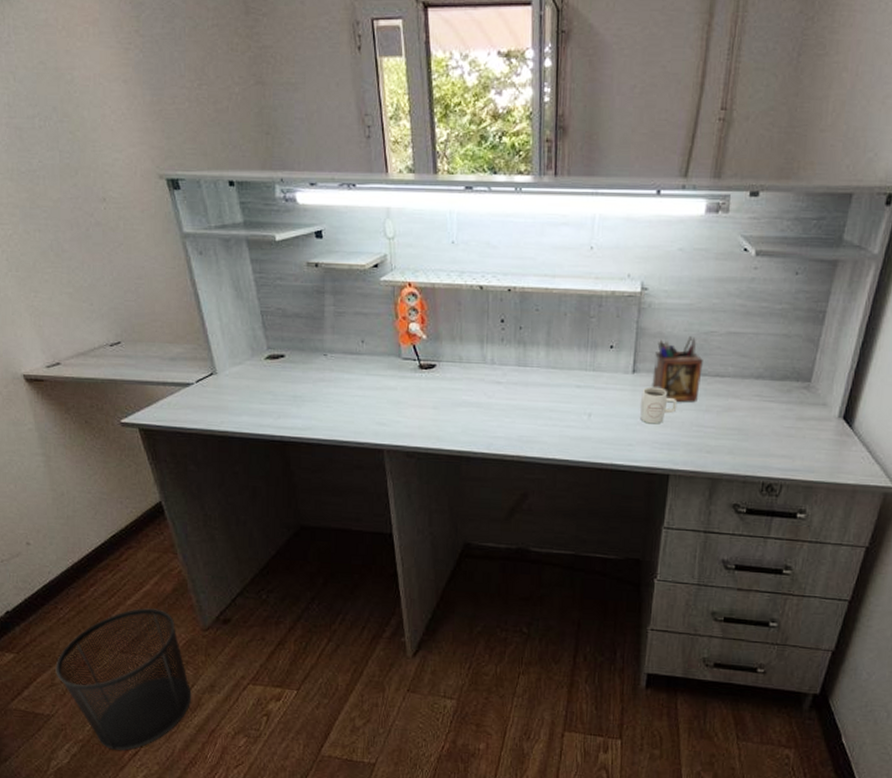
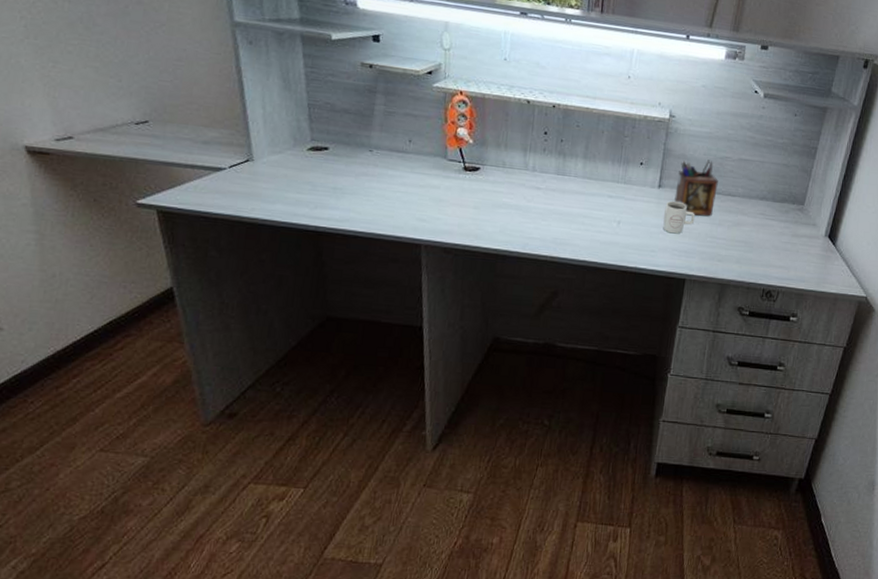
waste bin: present [55,607,192,752] -> none [12,400,181,565]

